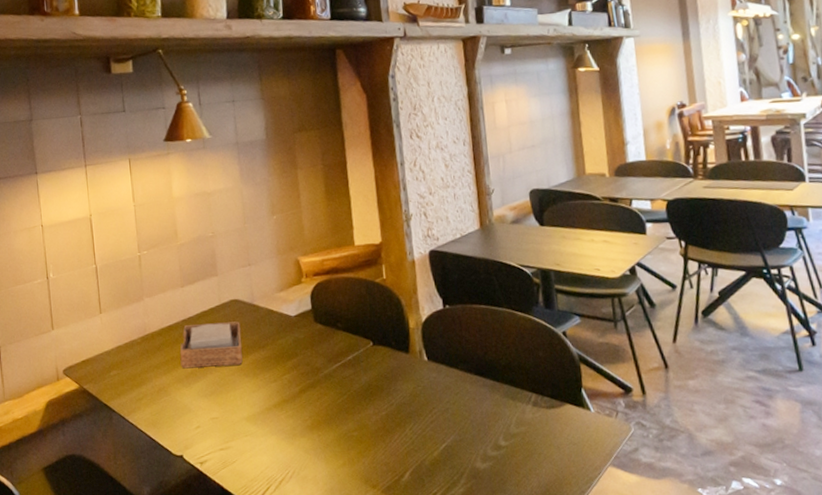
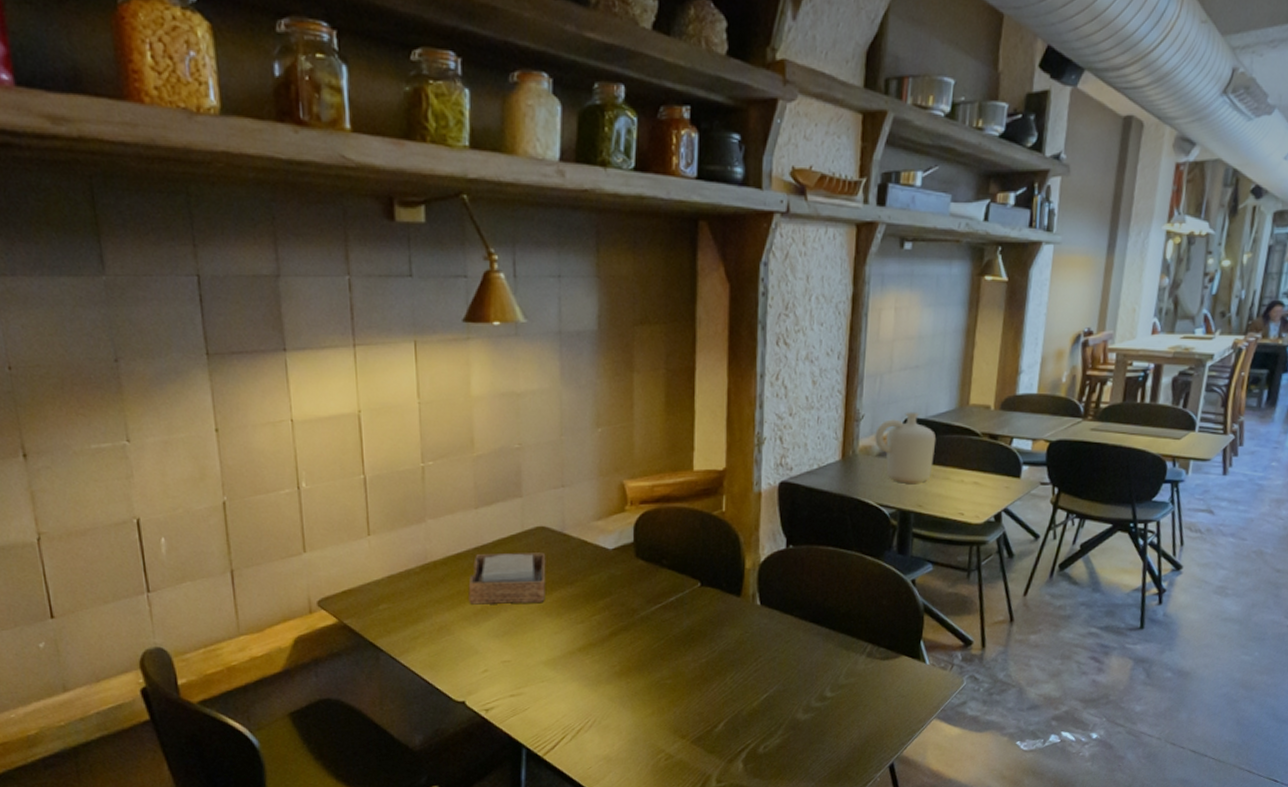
water jug: none [506,183,563,246] -> present [875,411,937,485]

